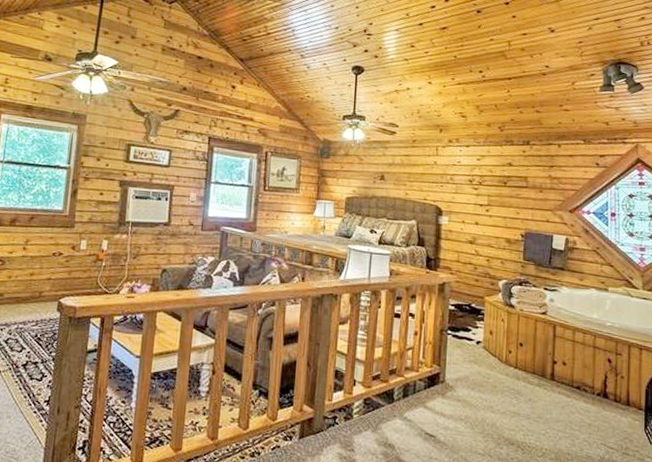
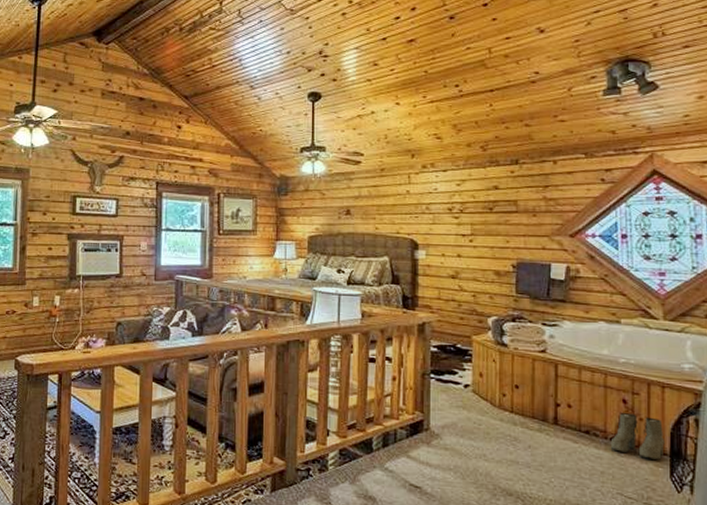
boots: none [597,371,641,414] -> present [610,413,665,460]

